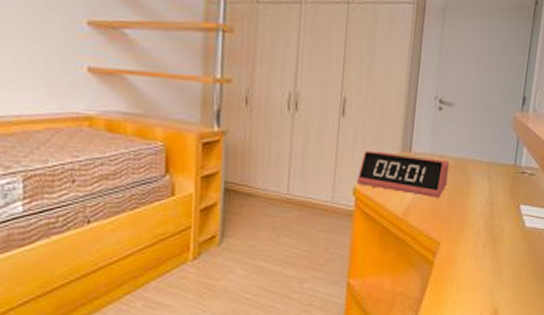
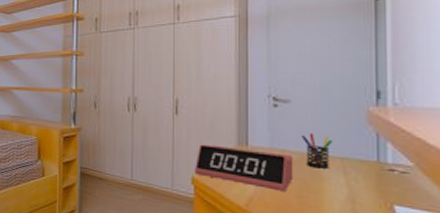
pen holder: none [458,138,483,173] -> present [300,133,332,169]

